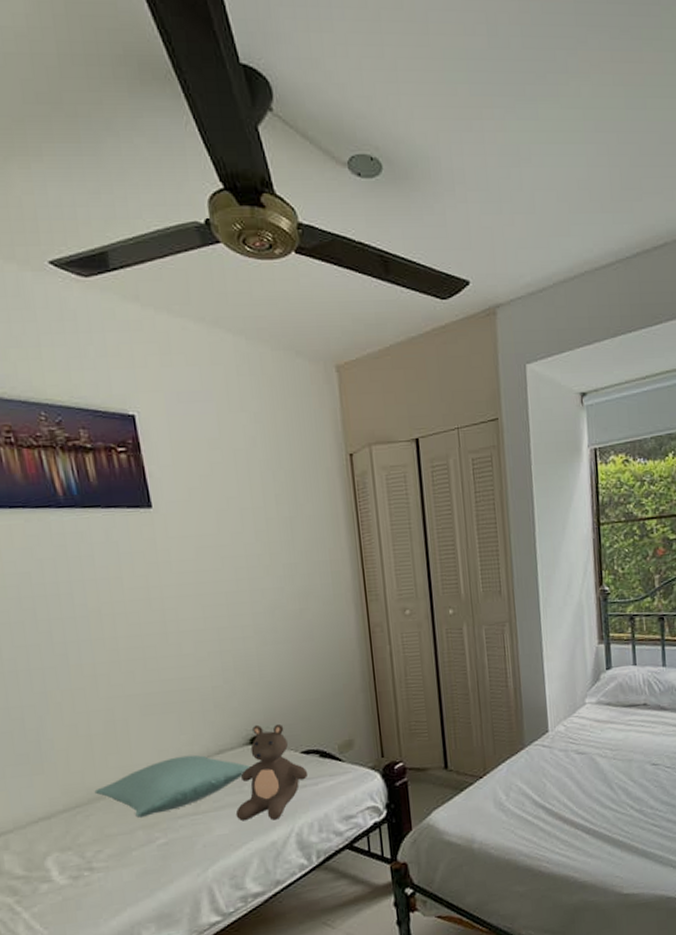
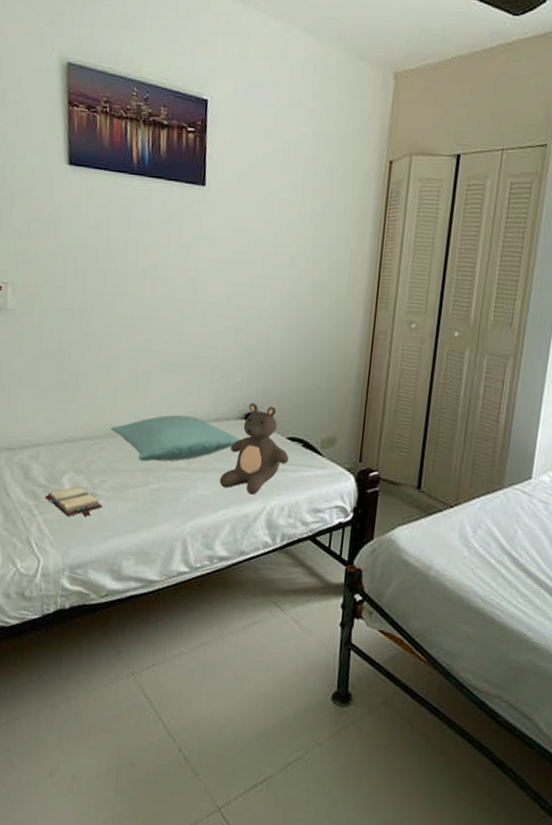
hardback book: none [26,864,103,903] -> present [44,485,102,517]

